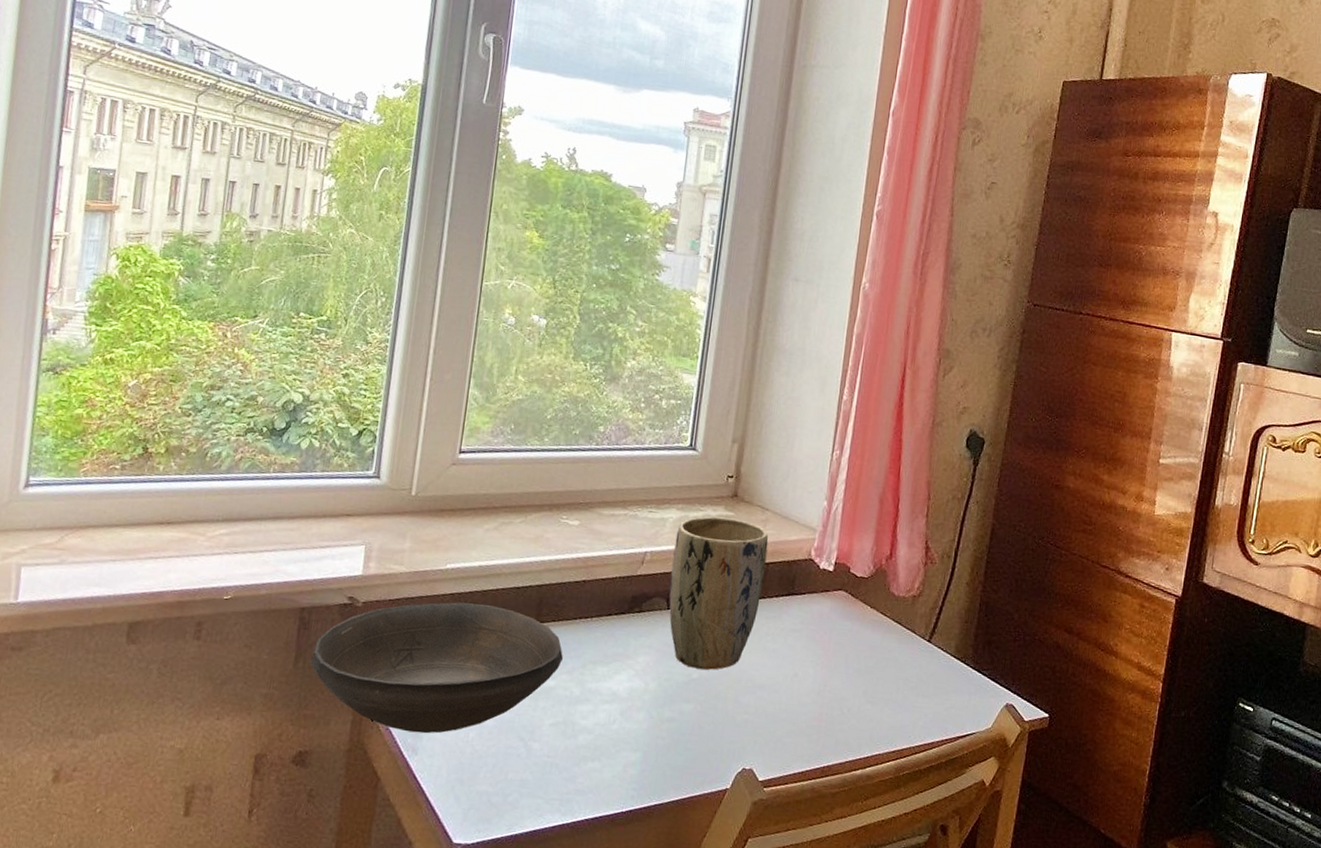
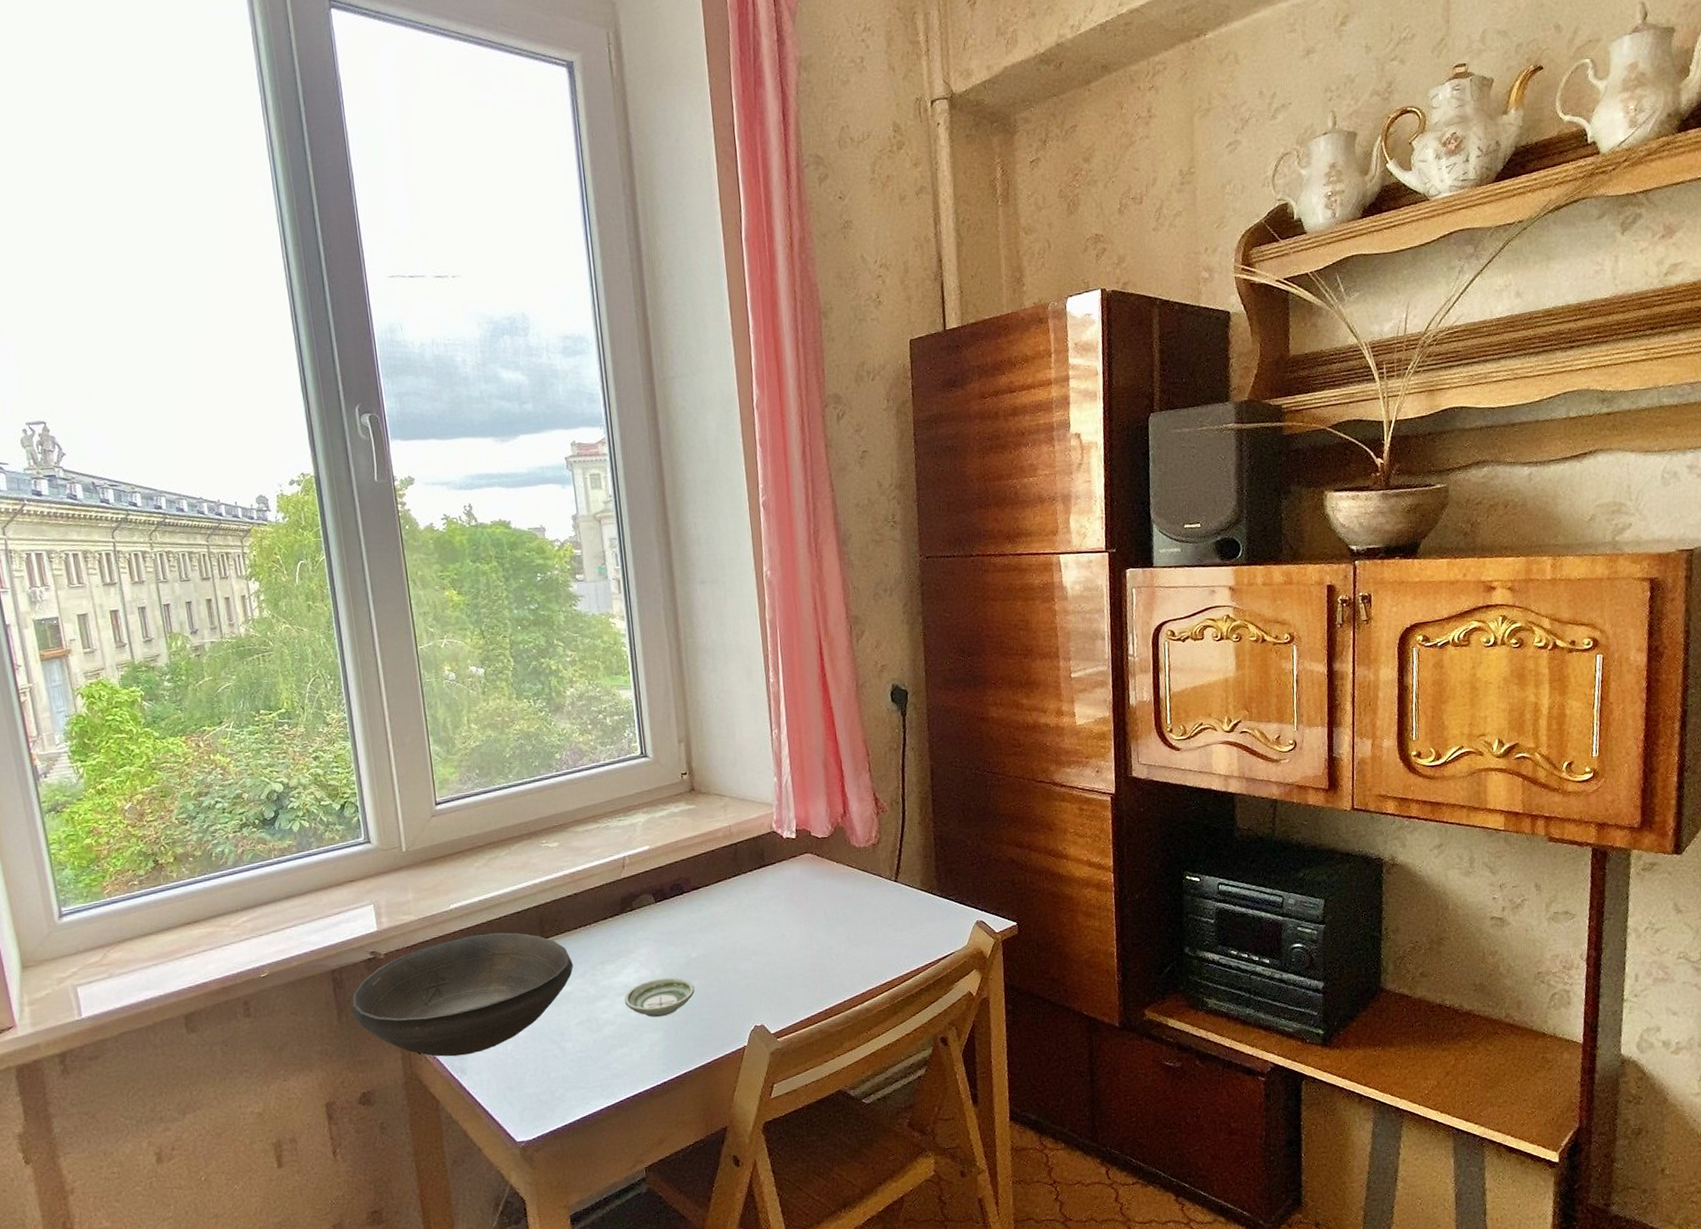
saucer: none [608,692,688,737] -> present [624,977,695,1018]
plant pot: present [669,516,769,670] -> none [647,810,737,949]

